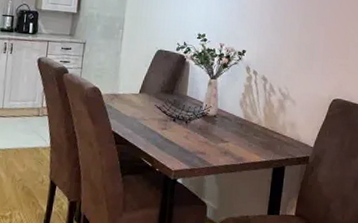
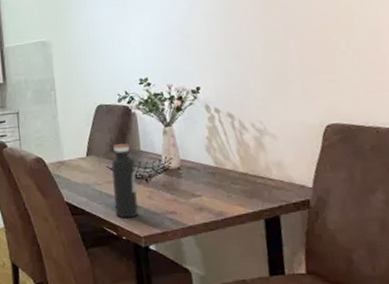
water bottle: none [154,87,179,153] -> present [111,143,138,218]

